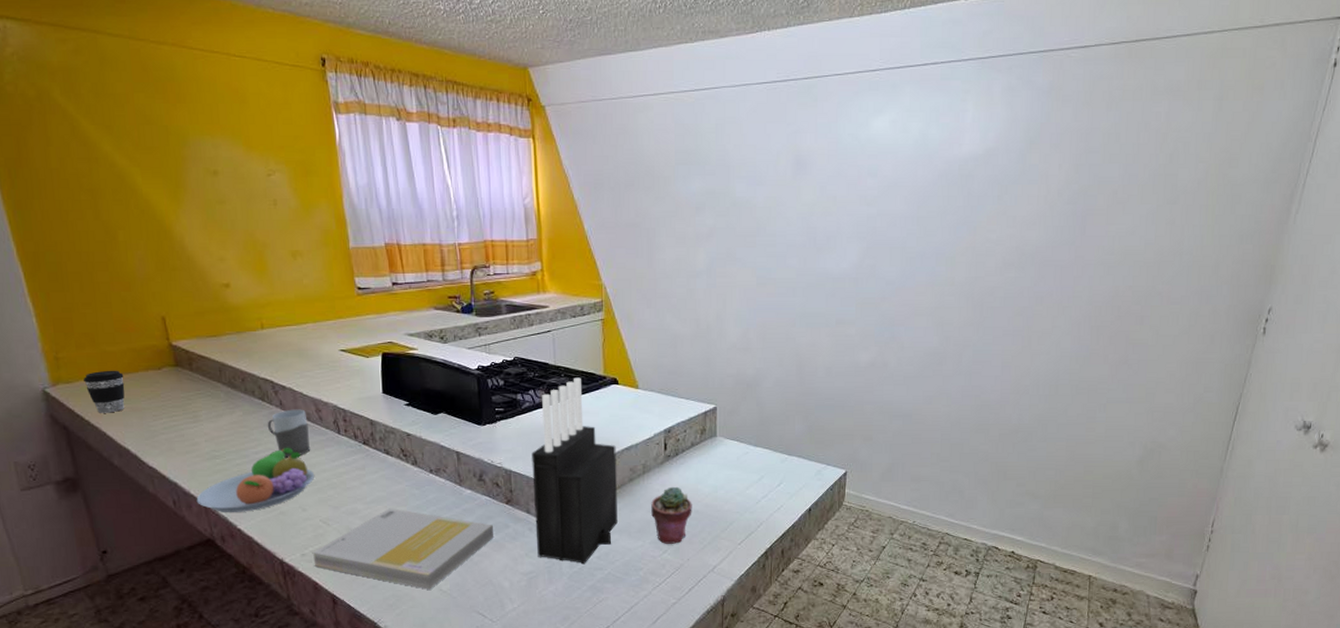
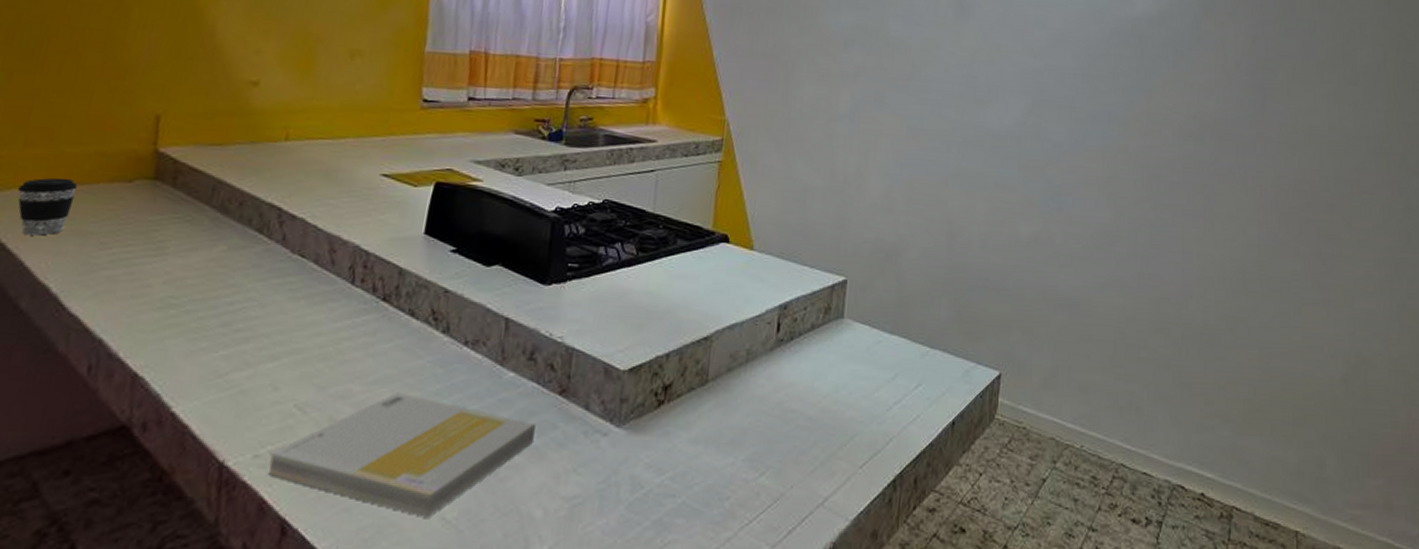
fruit bowl: present [196,447,315,513] -> none [122,298,305,389]
mug: present [267,409,311,458] -> none [256,247,315,313]
knife block: present [532,377,618,565] -> none [589,230,716,488]
potted succulent: present [651,486,692,544] -> none [750,381,805,463]

